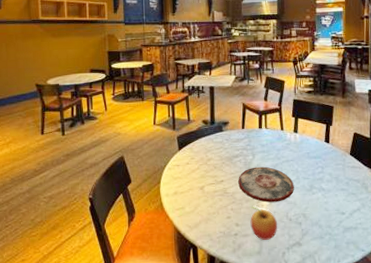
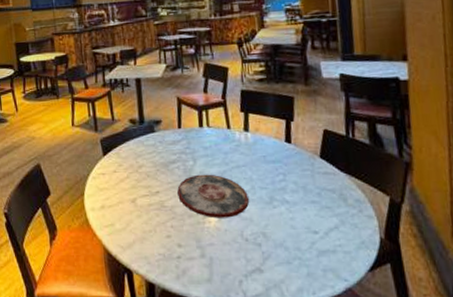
fruit: present [250,206,278,240] -> none [195,223,231,265]

